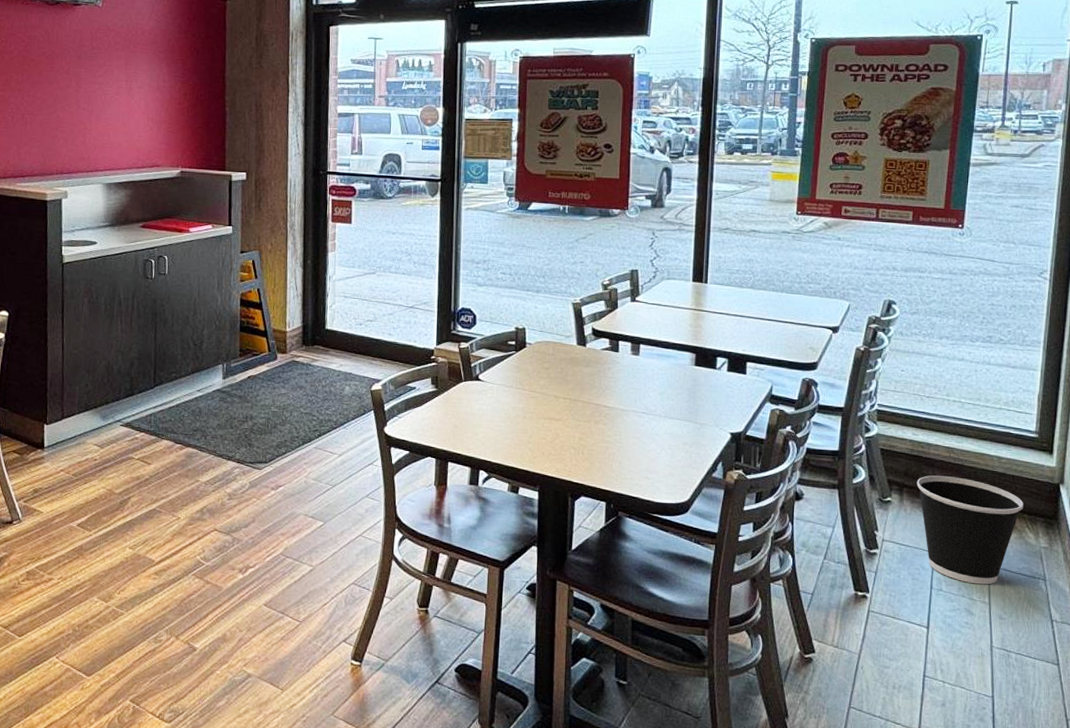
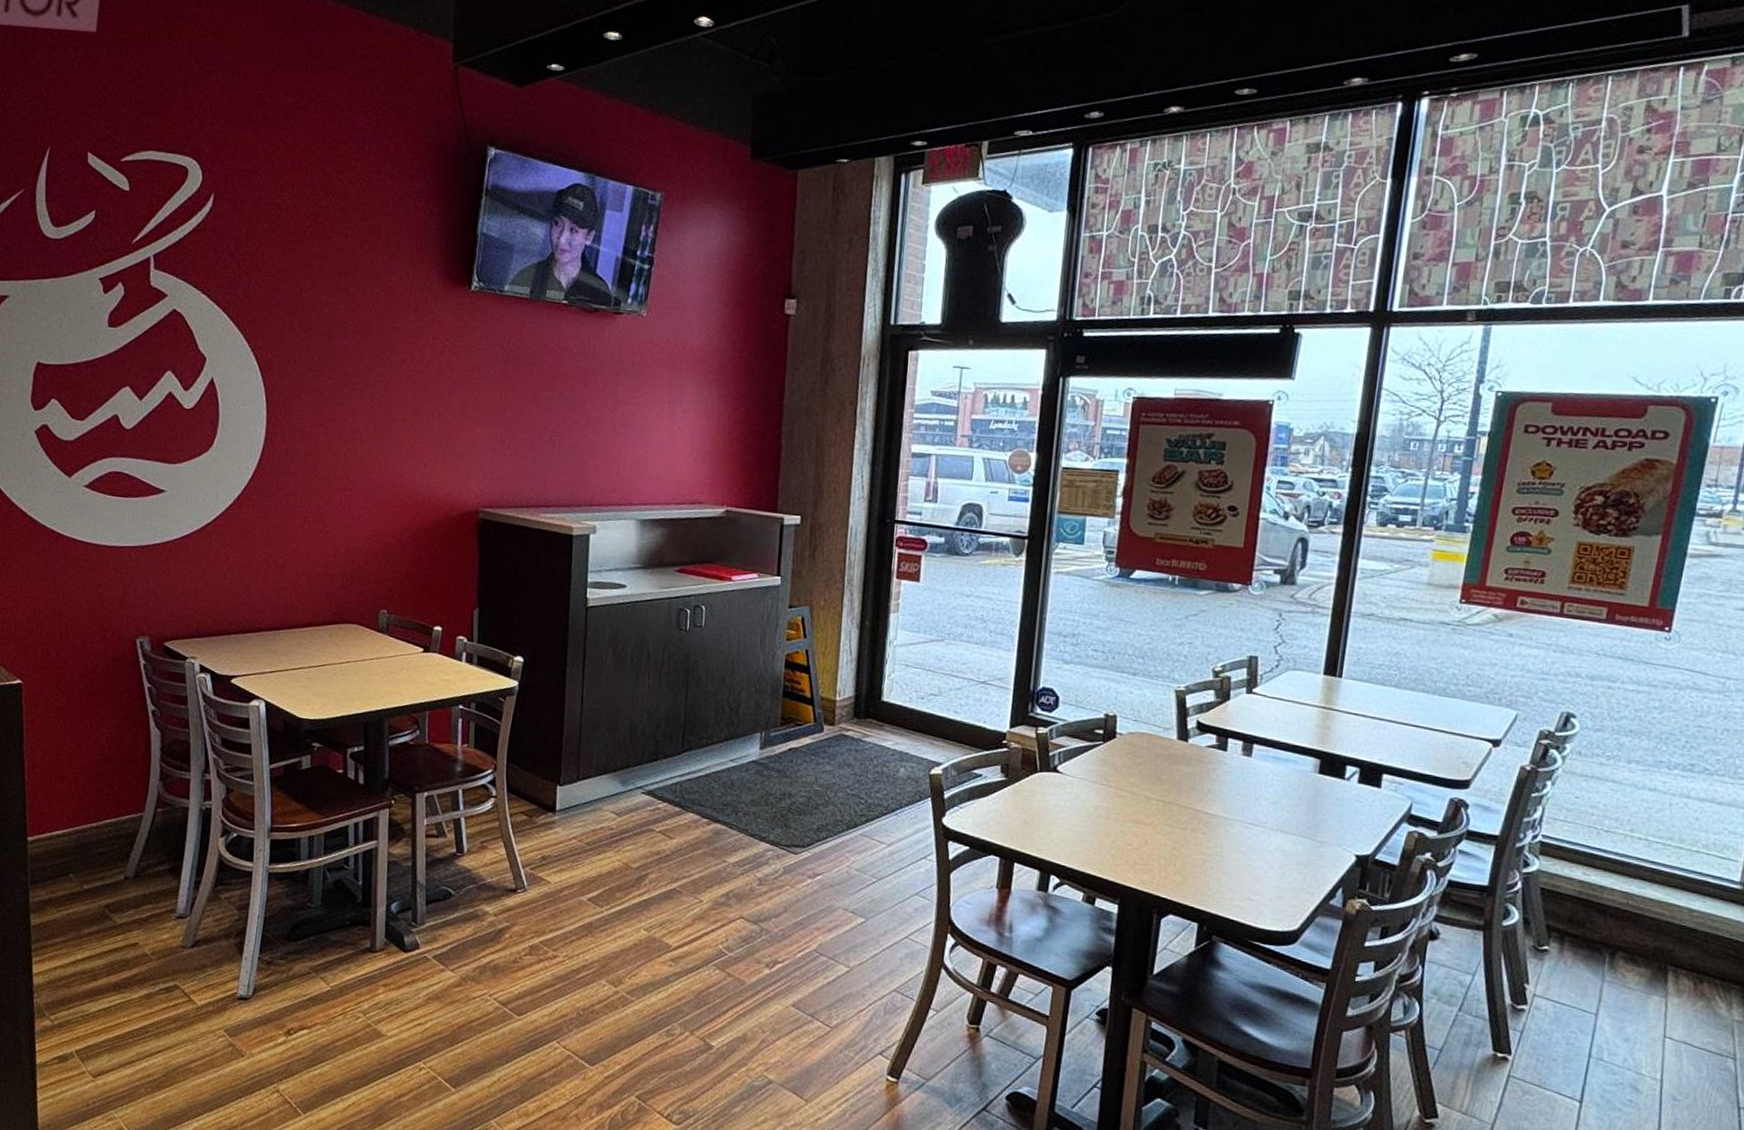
wastebasket: present [916,475,1023,585] -> none [1582,924,1716,1059]

